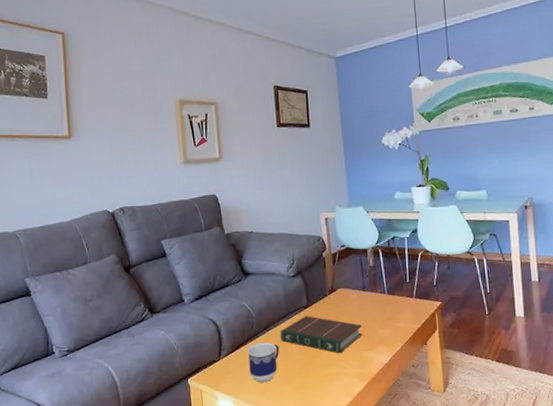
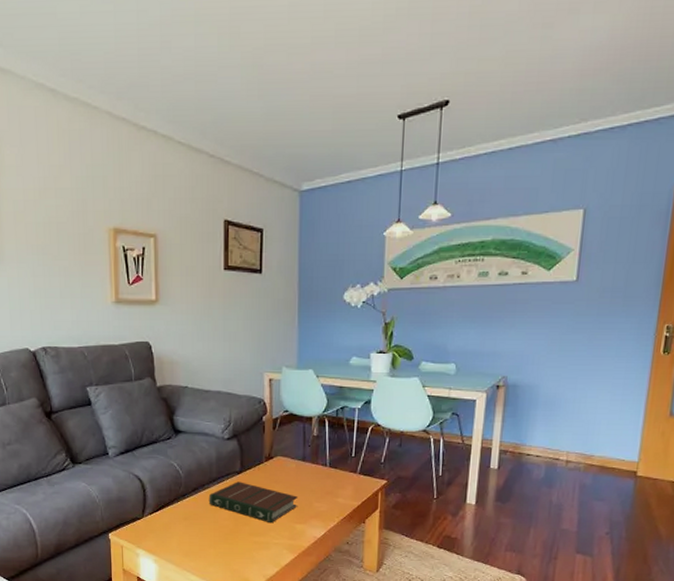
cup: present [247,342,280,383] -> none [172,505,207,545]

